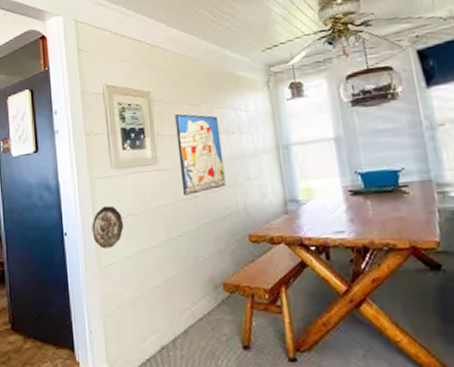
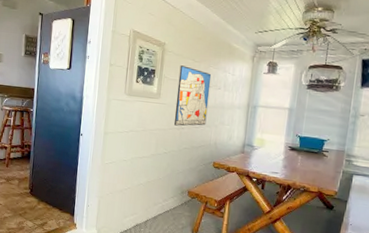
decorative plate: present [92,205,124,249] -> none [101,121,127,151]

